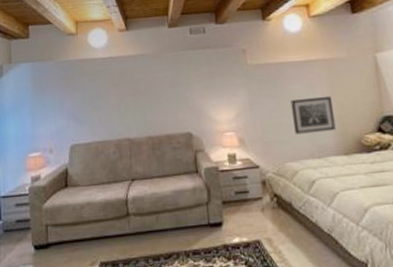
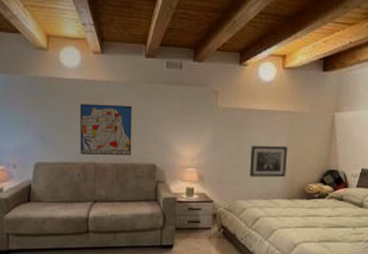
wall art: none [110,75,166,132] -> present [80,103,132,156]

